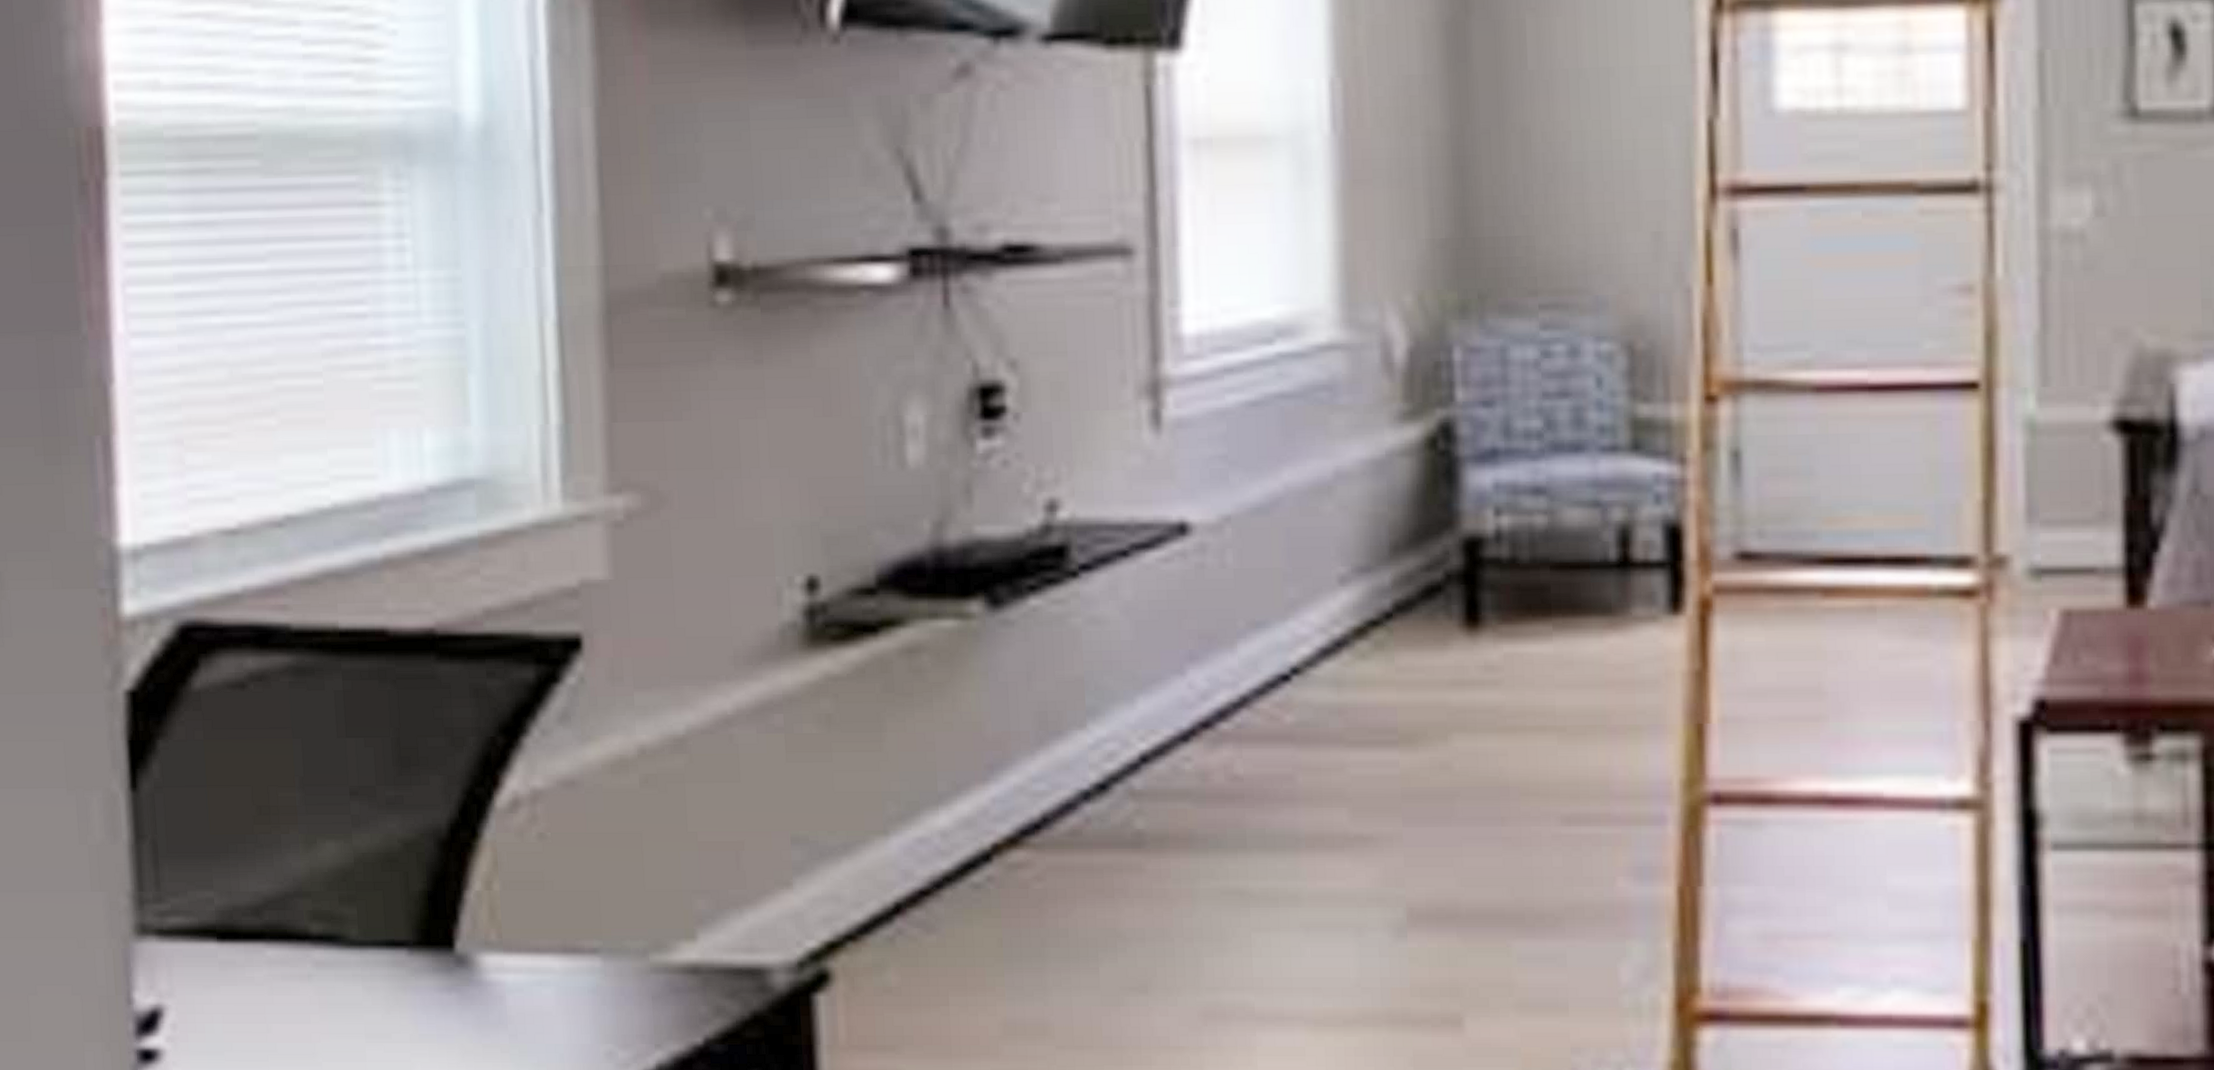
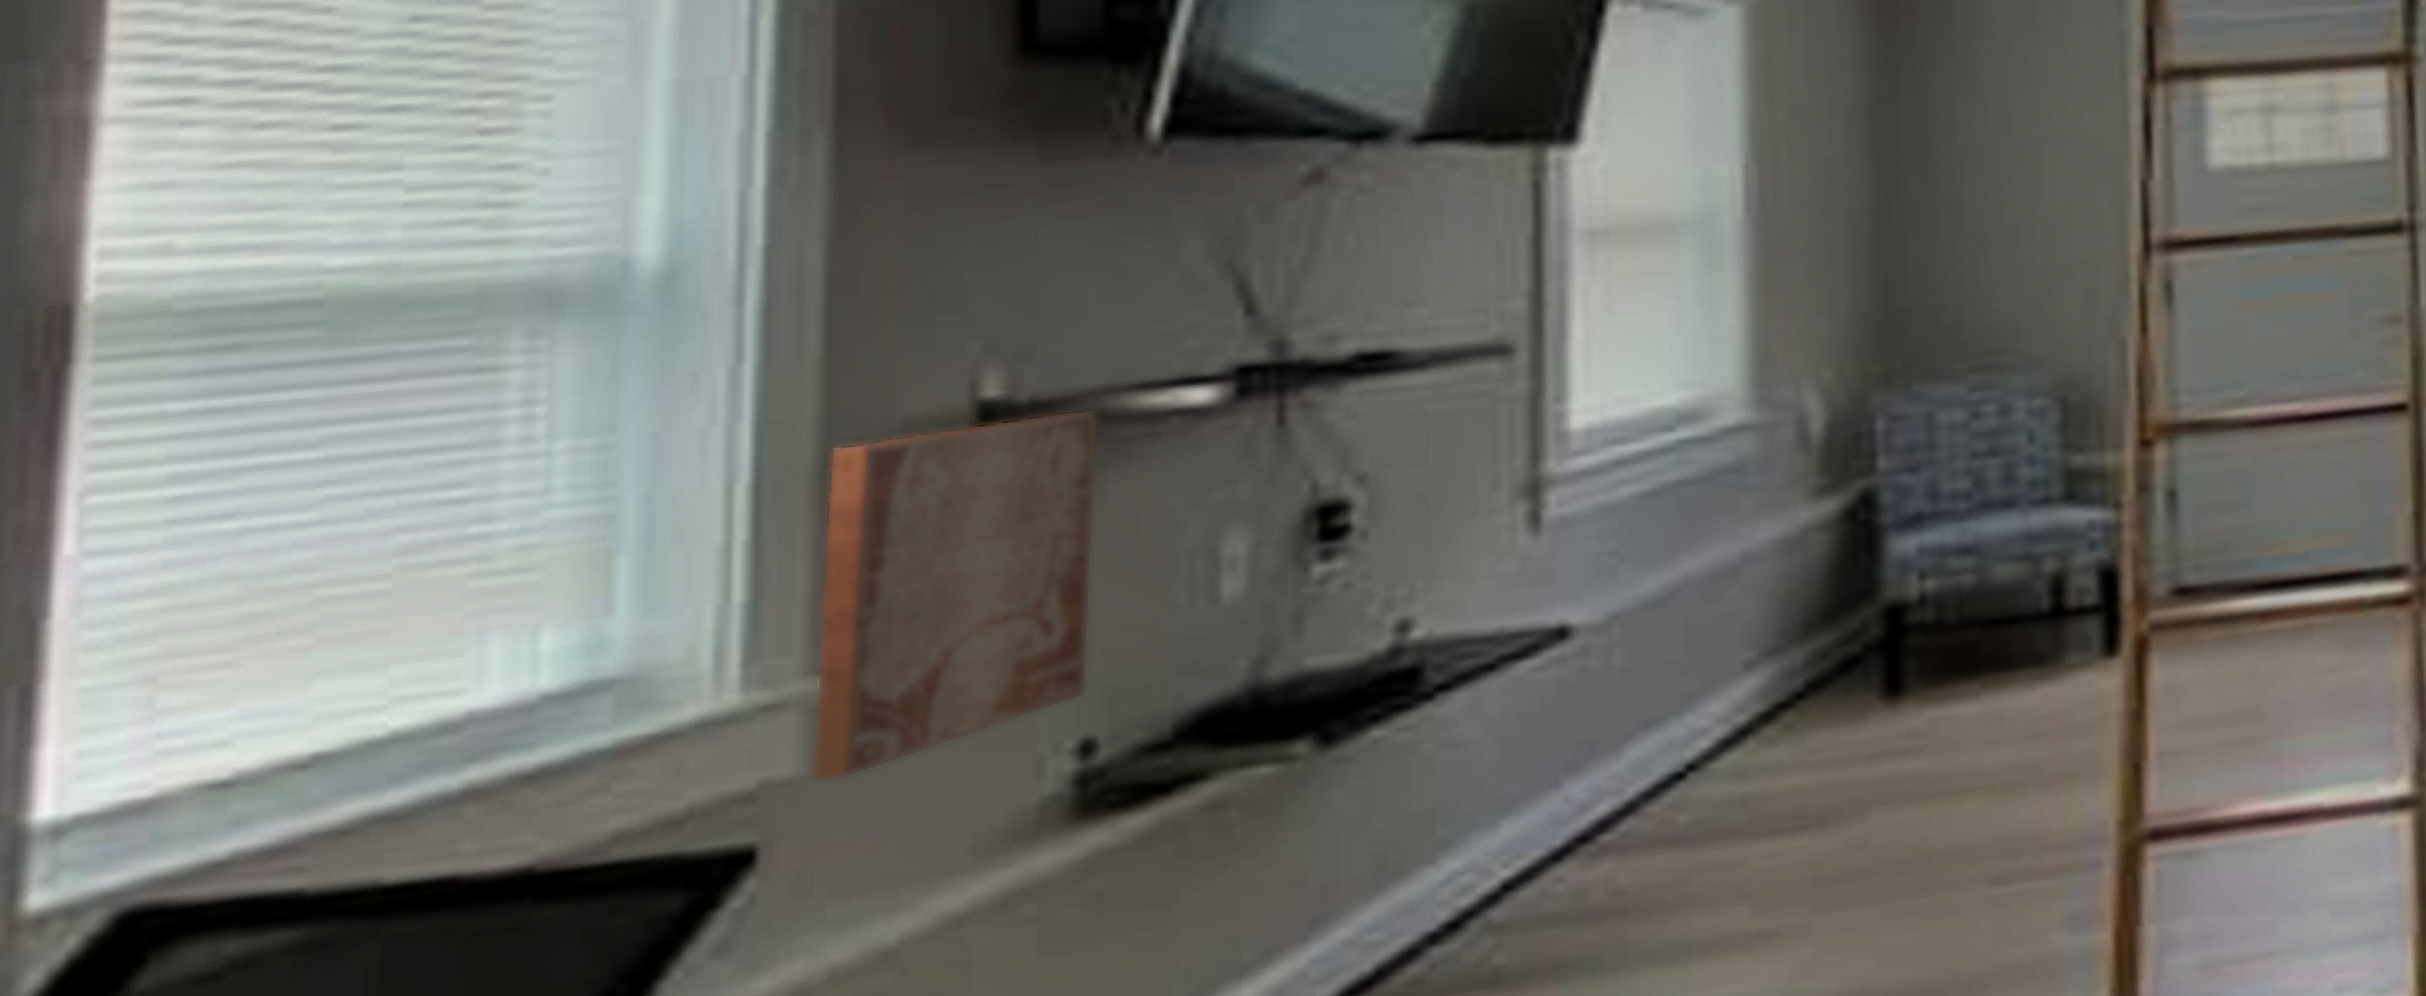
wall art: none [609,278,810,588] -> present [810,409,1099,783]

